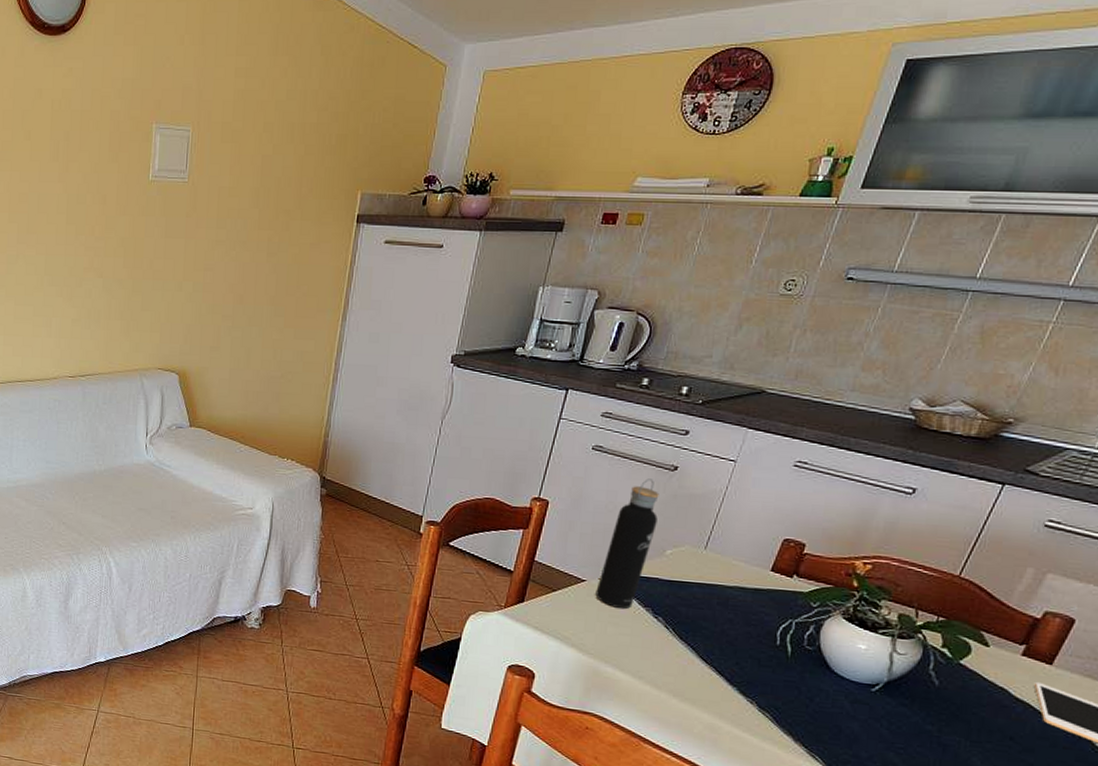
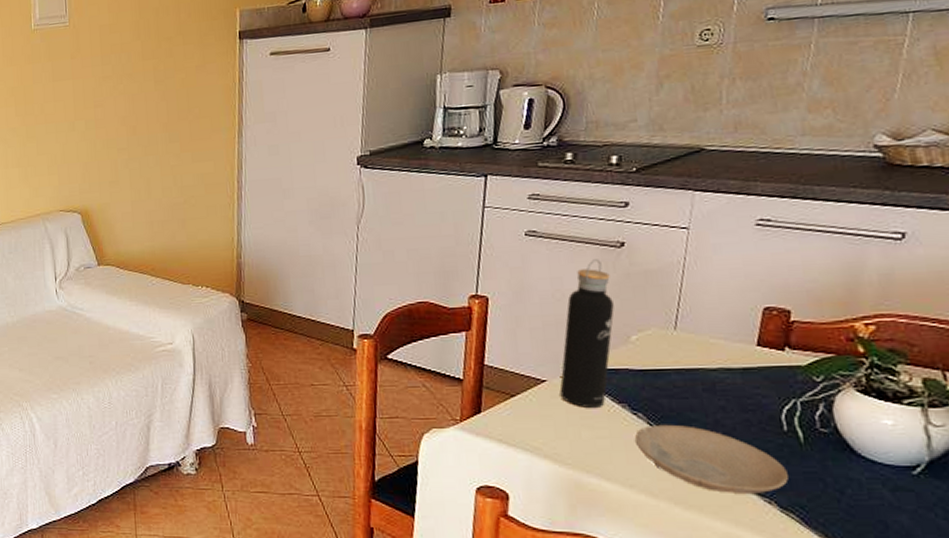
plate: none [651,628,771,694] -> present [634,424,788,493]

